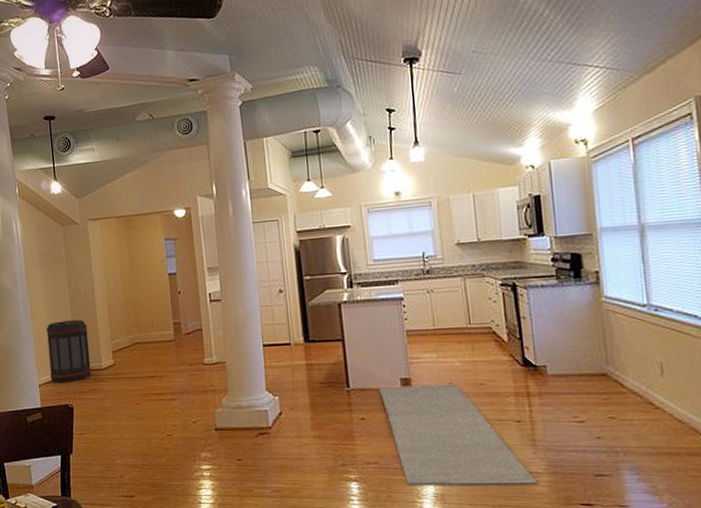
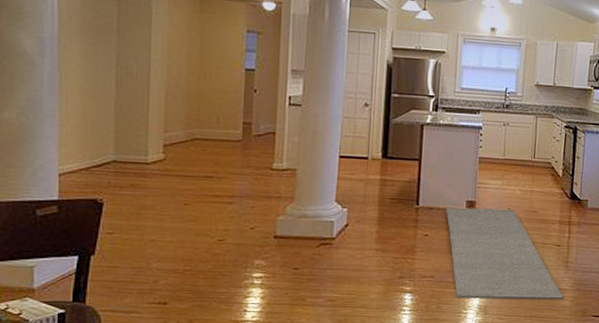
trash can: present [46,320,91,384] -> none [76,103,135,175]

